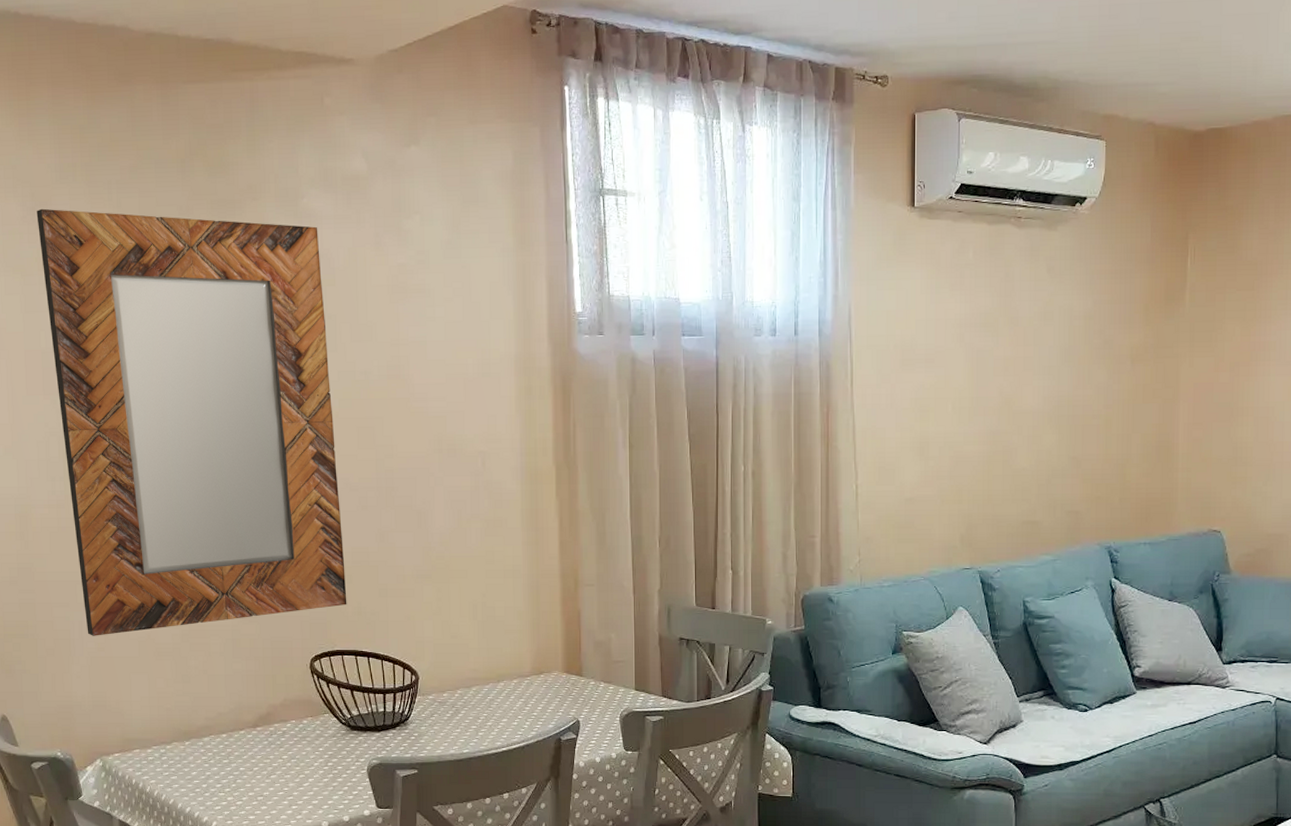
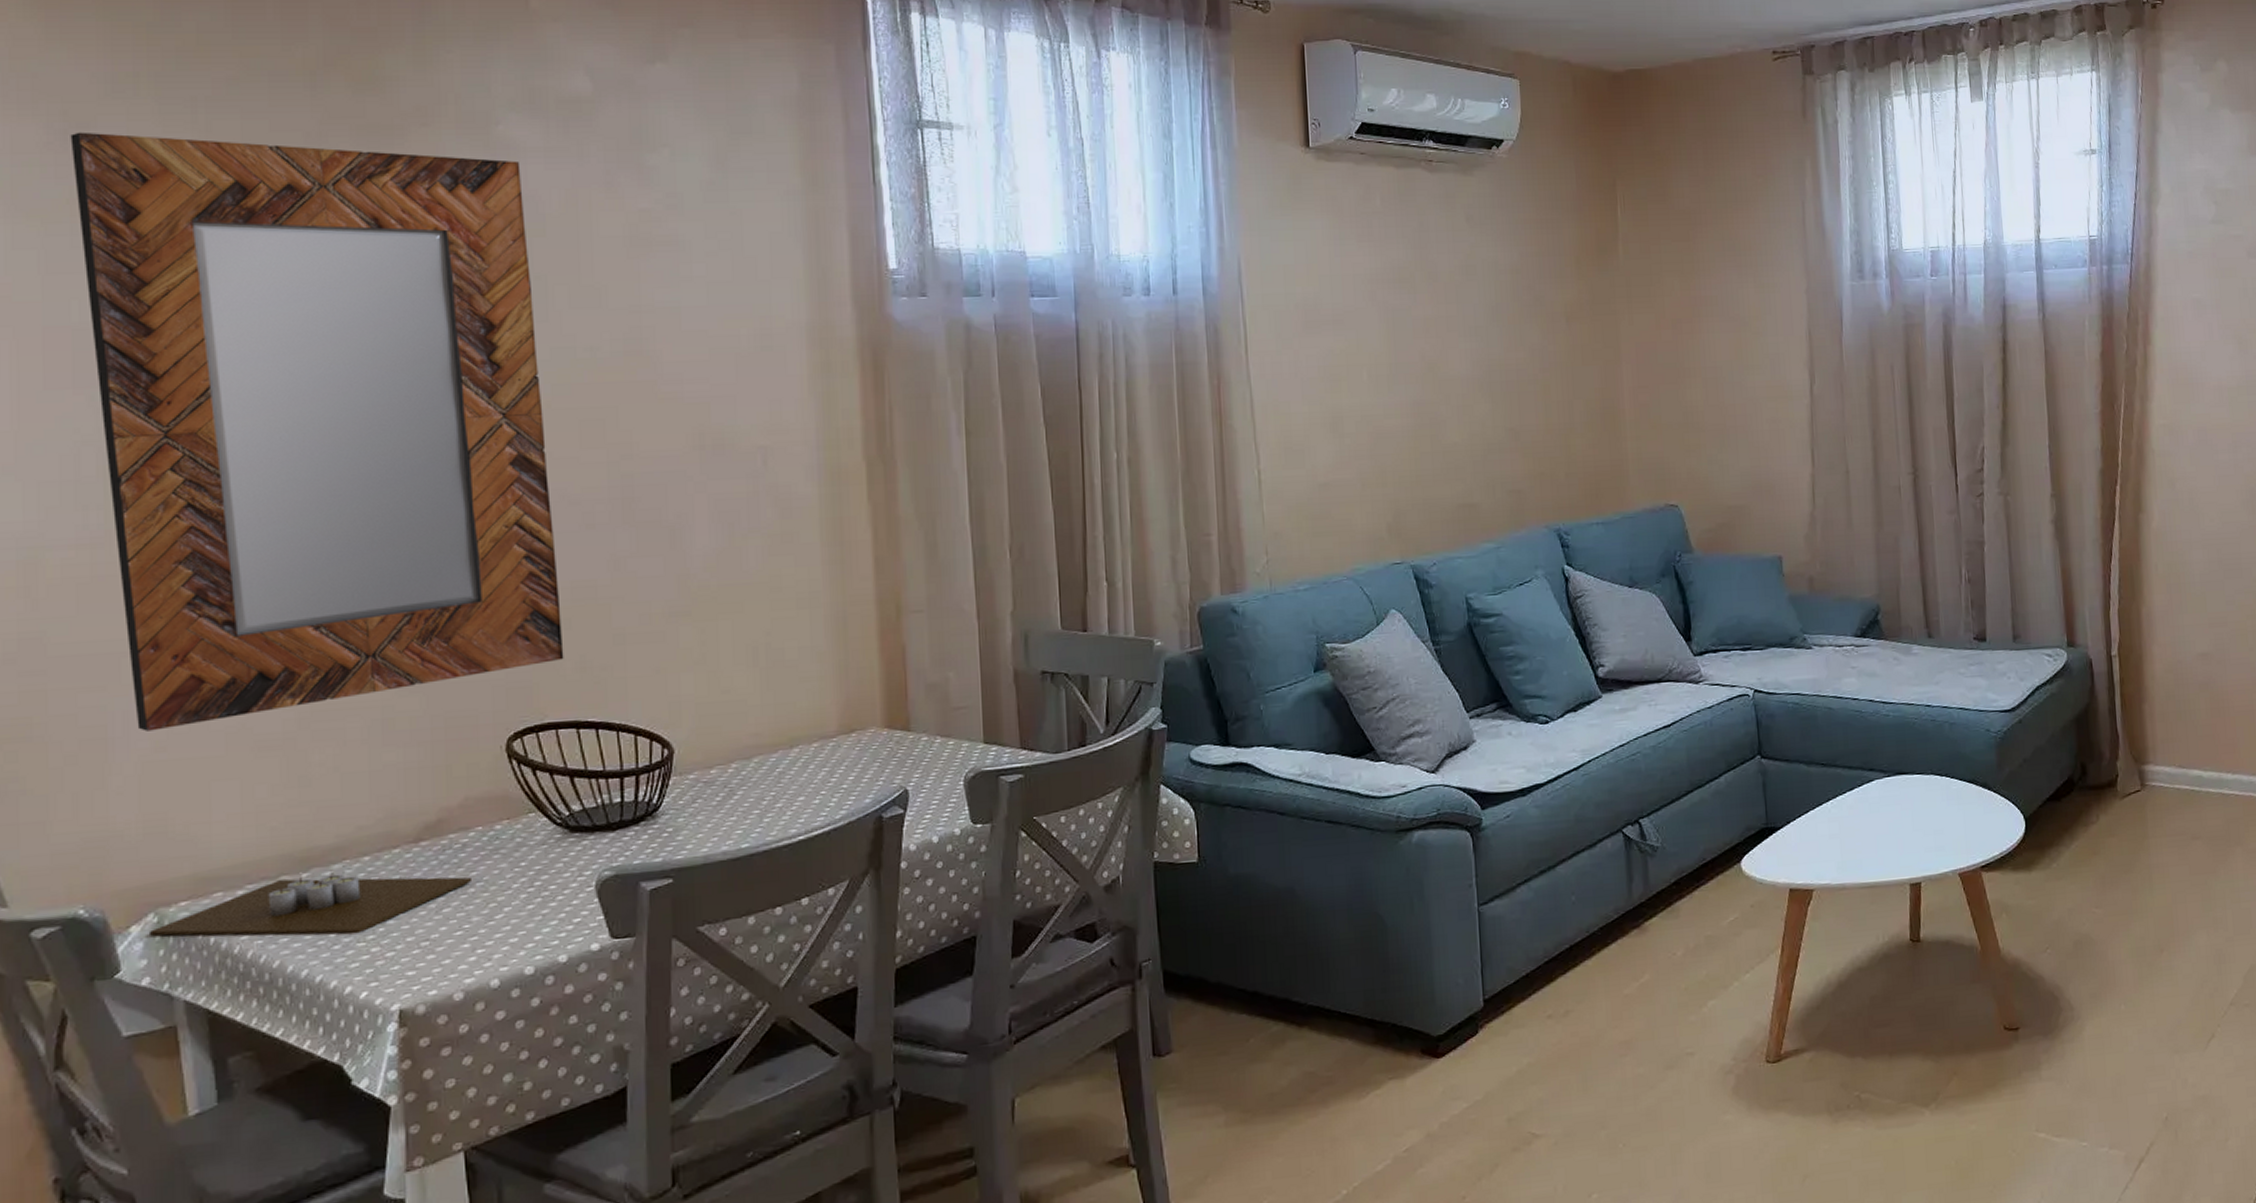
candle: none [98,743,290,787] -> present [150,873,473,936]

